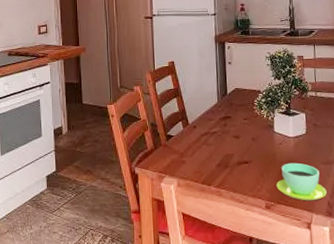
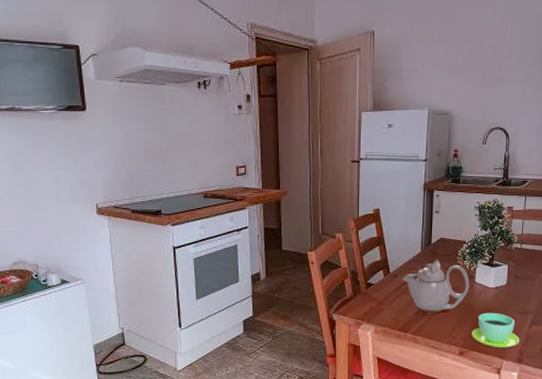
teapot: none [201,109,269,164] -> present [401,259,469,313]

